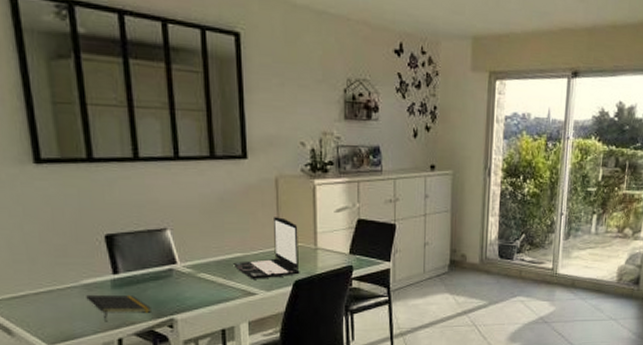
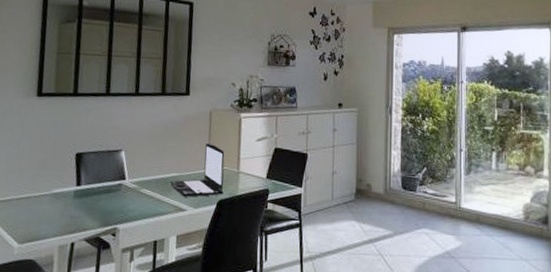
notepad: present [86,294,151,321] -> none [53,202,101,226]

